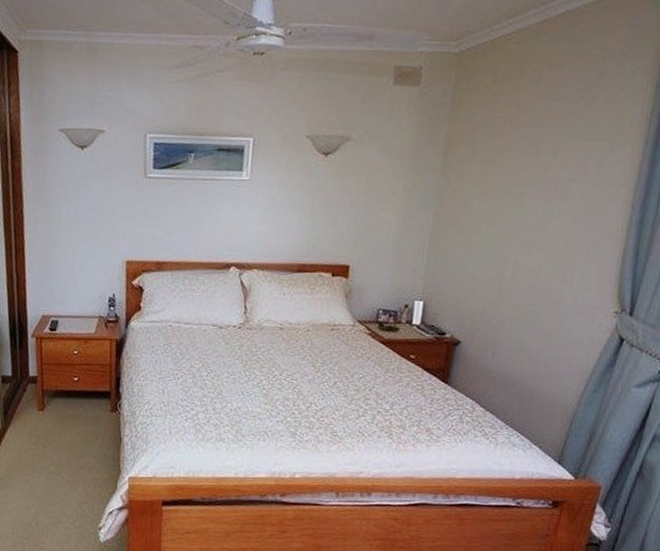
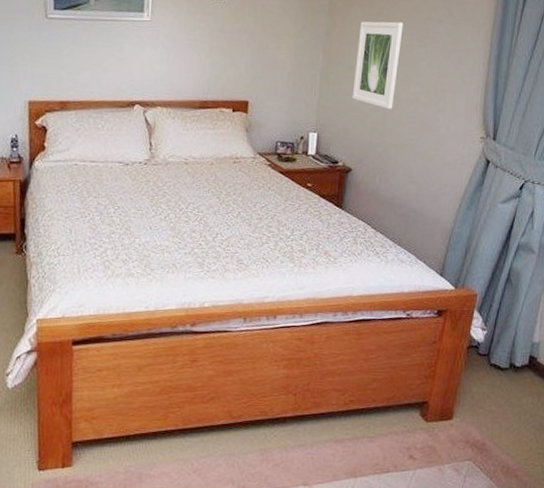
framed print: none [464,180,528,278] -> present [352,21,404,109]

